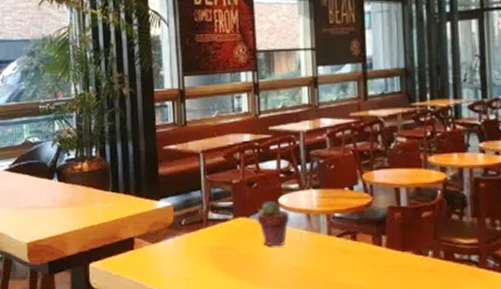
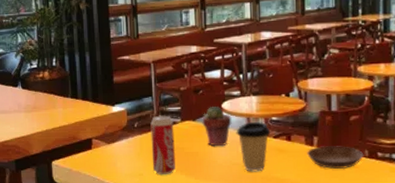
beverage can: none [199,211,227,279] -> present [150,115,176,174]
coffee cup: none [295,218,334,276] -> present [236,121,271,172]
saucer: none [375,246,439,272] -> present [307,146,364,169]

